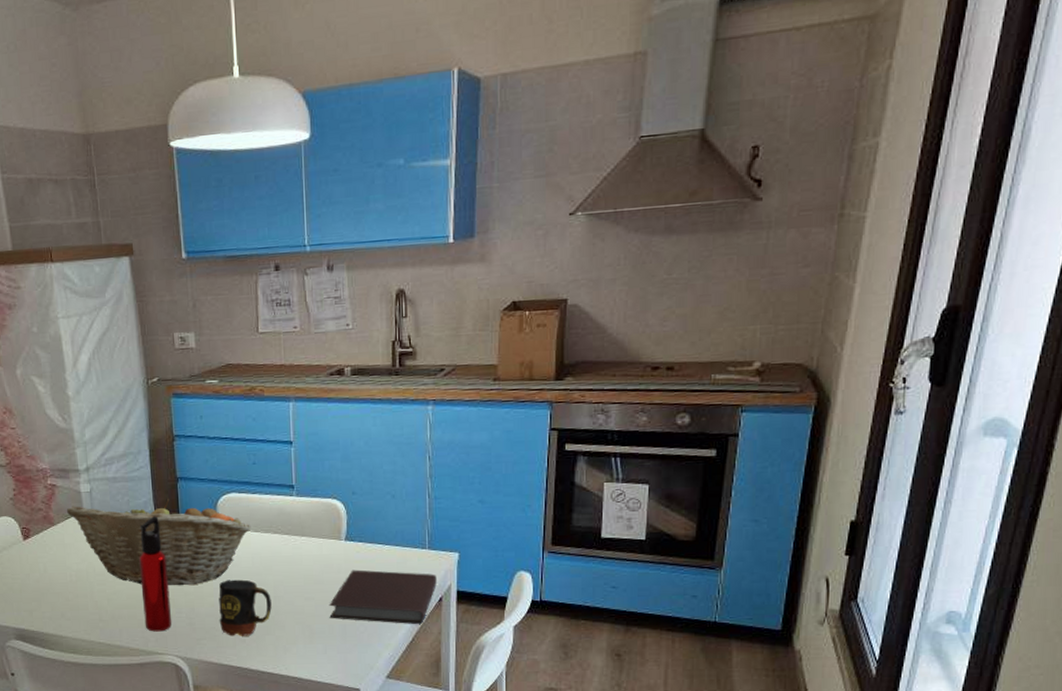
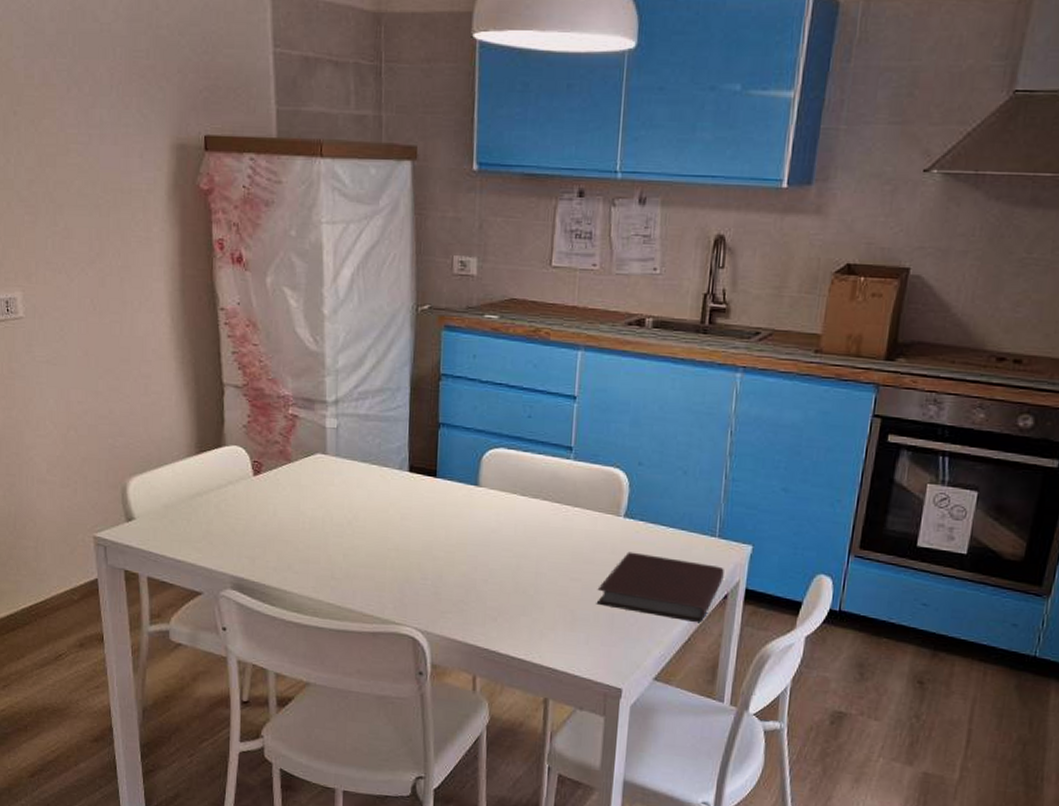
fruit basket: present [66,498,252,586] -> none [306,442,518,550]
water bottle: present [139,516,171,632] -> none [383,464,417,599]
mug: present [219,579,272,636] -> none [469,547,532,615]

